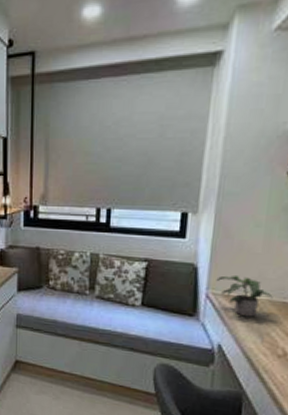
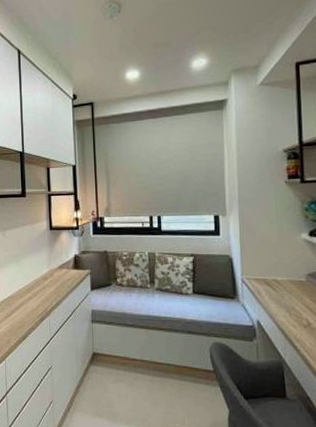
potted plant: present [216,274,273,317] -> none [247,261,292,295]

